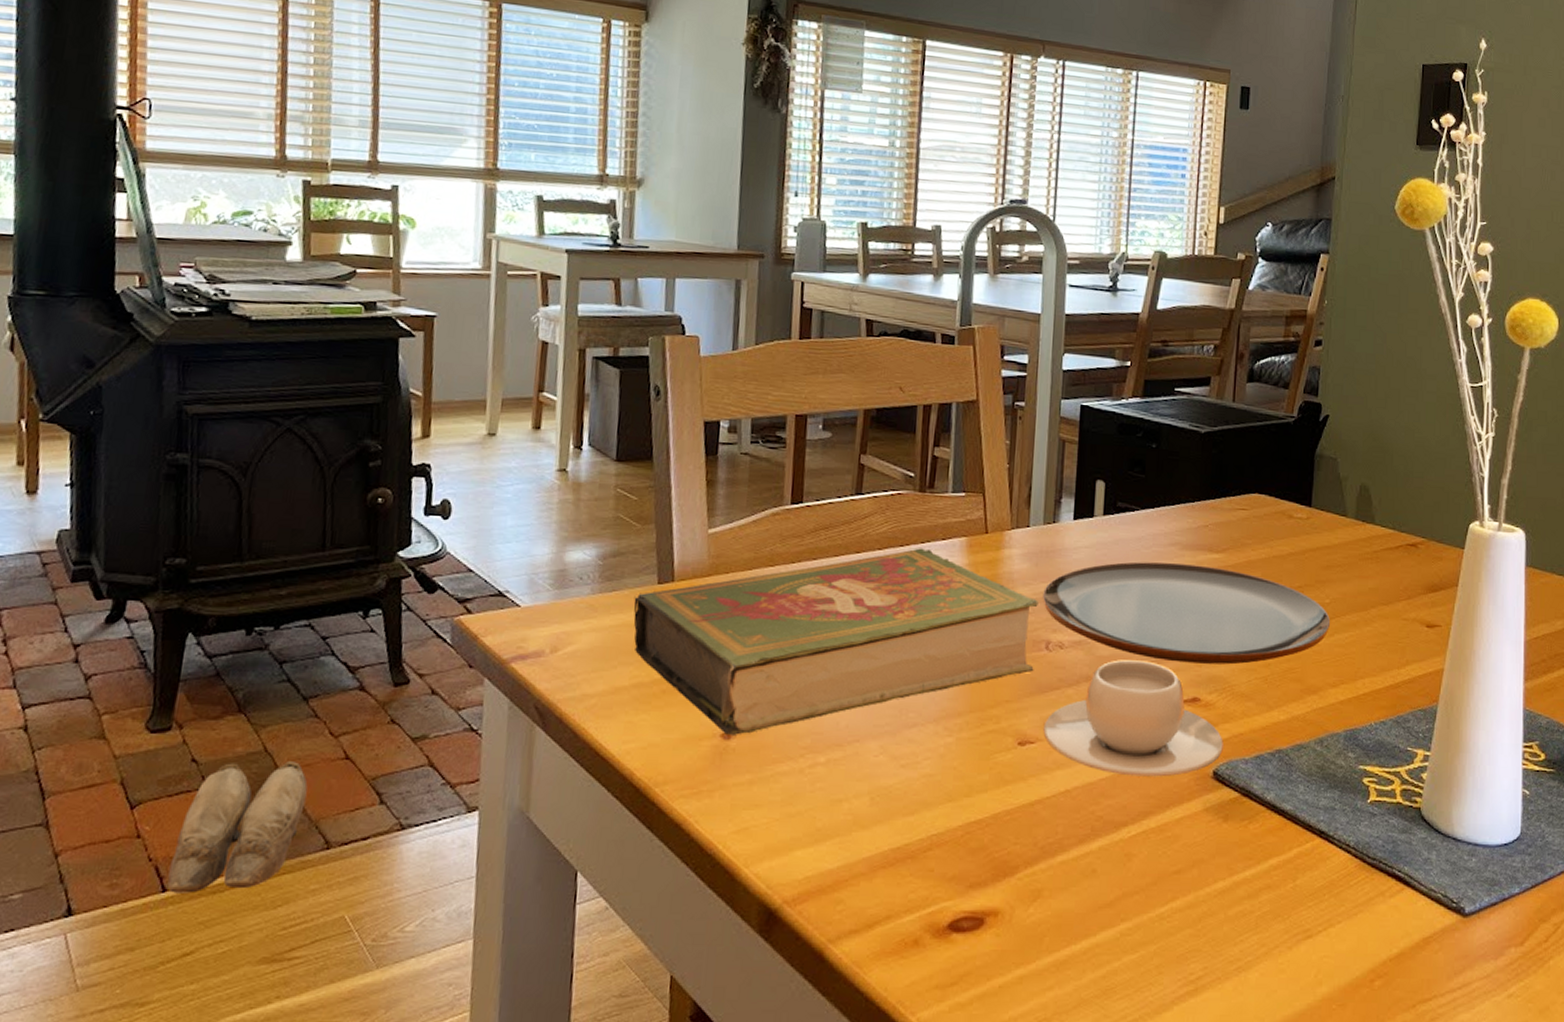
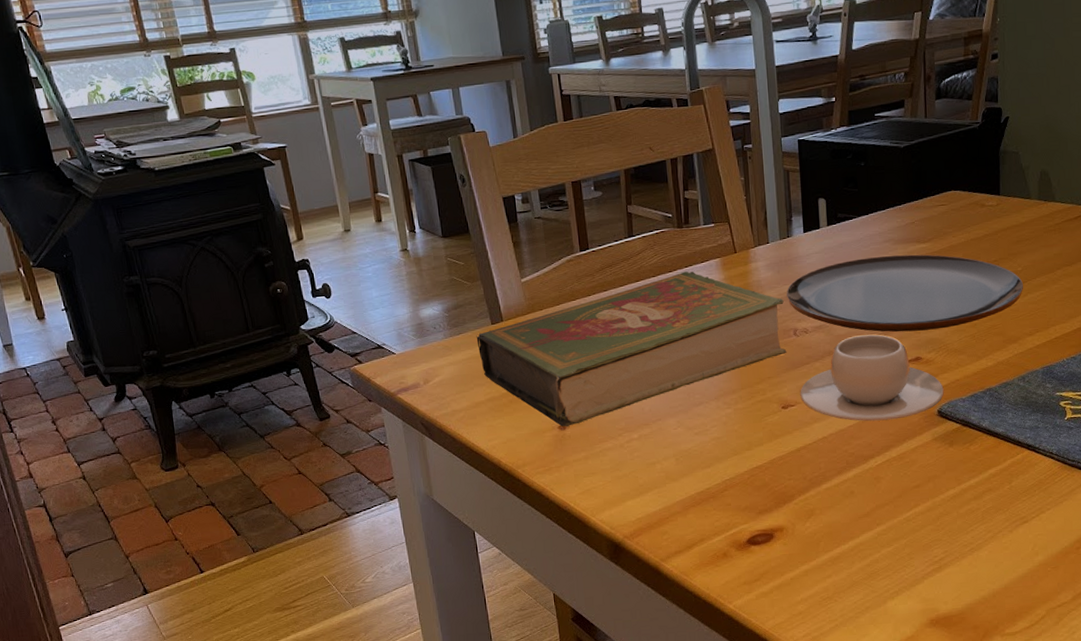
slippers: present [167,761,308,893] -> none [201,479,280,573]

